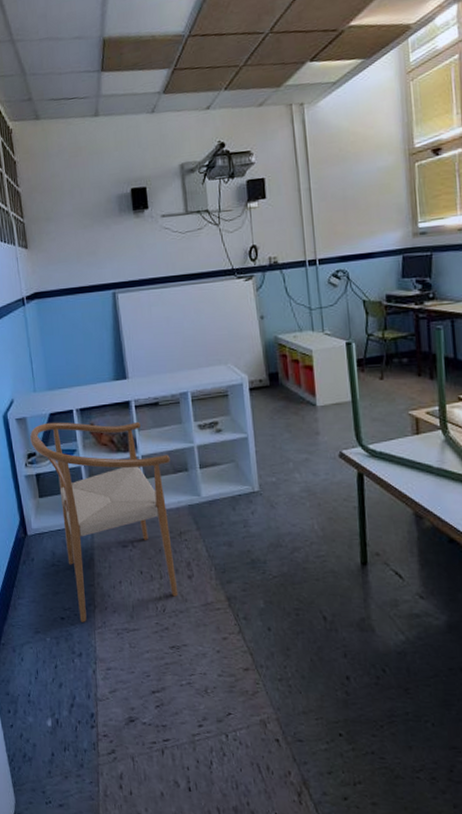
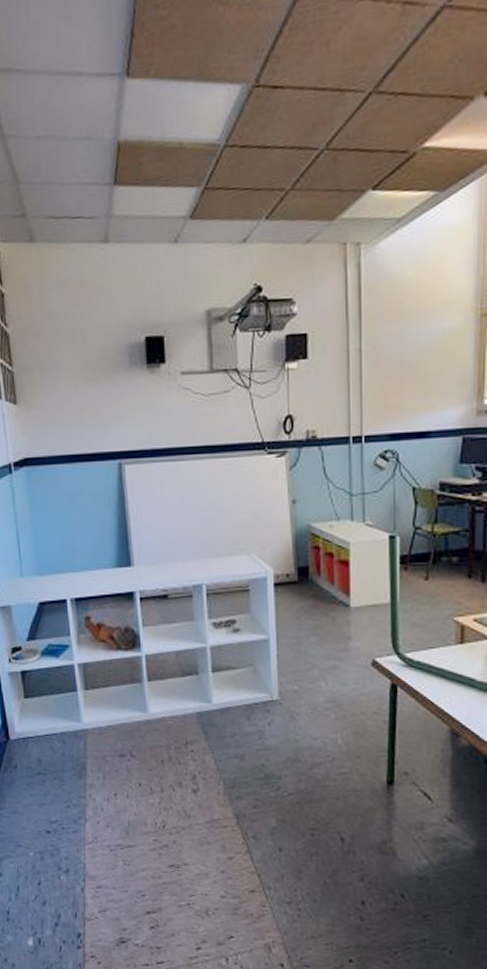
chair: present [30,421,179,622] -> none [15,612,181,837]

